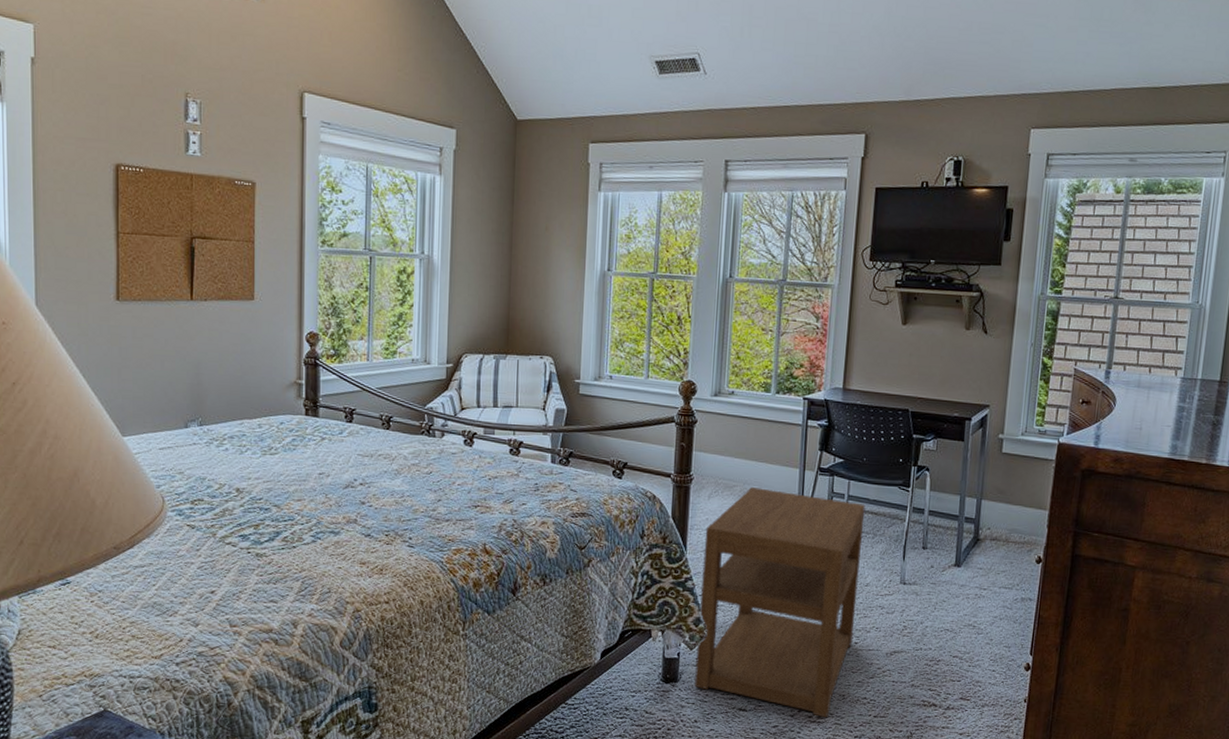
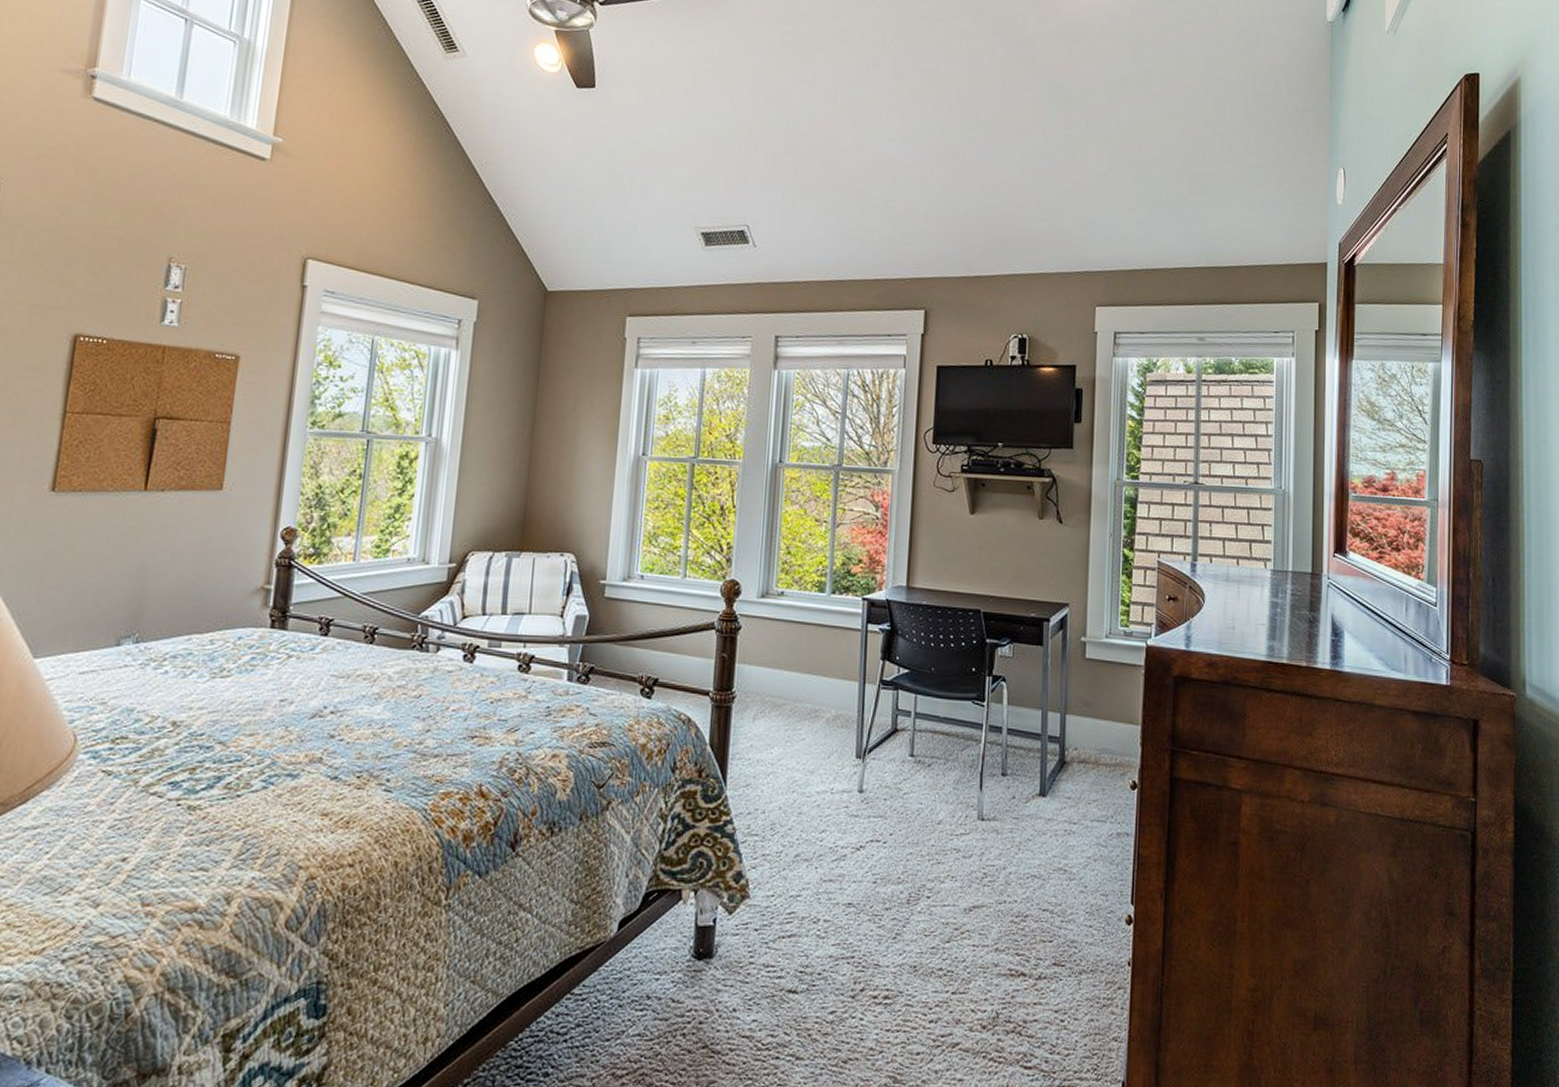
nightstand: present [694,487,866,718] -> none [733,706,935,998]

